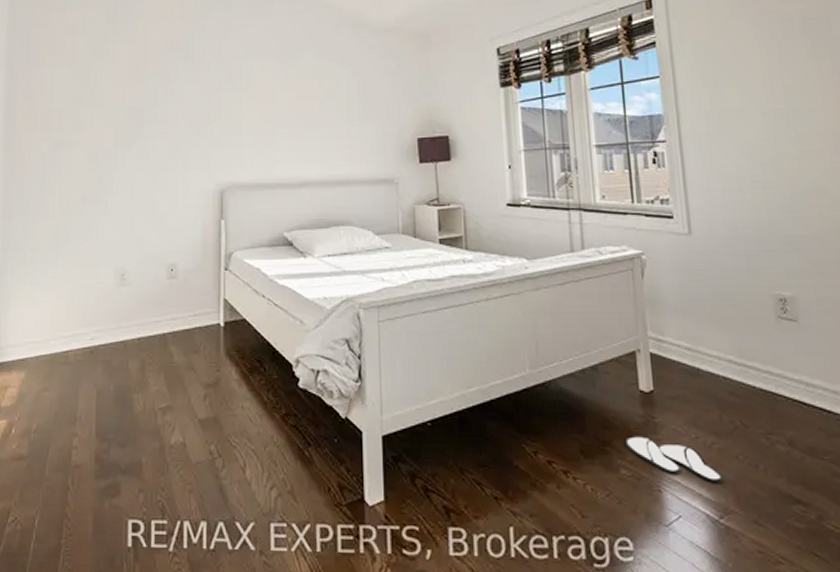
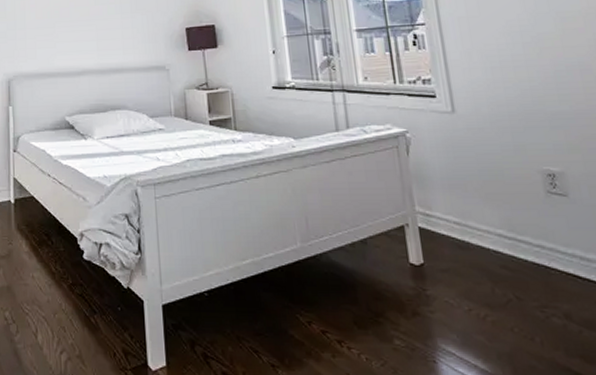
slippers: present [625,436,724,484] -> none [398,308,499,356]

